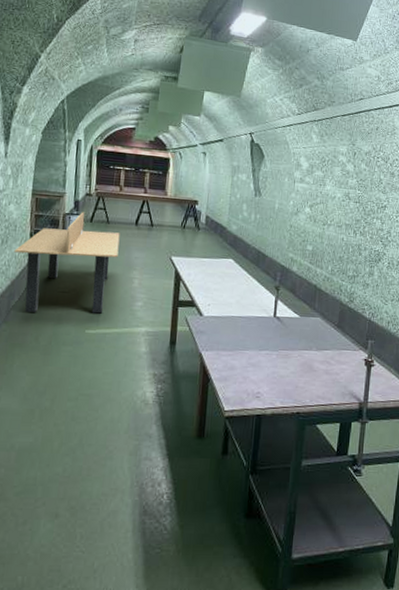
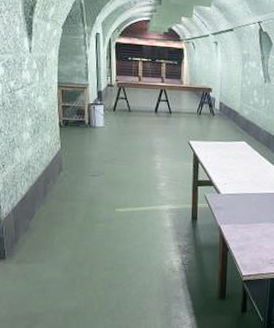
bench: present [14,212,120,314] -> none [46,102,142,194]

